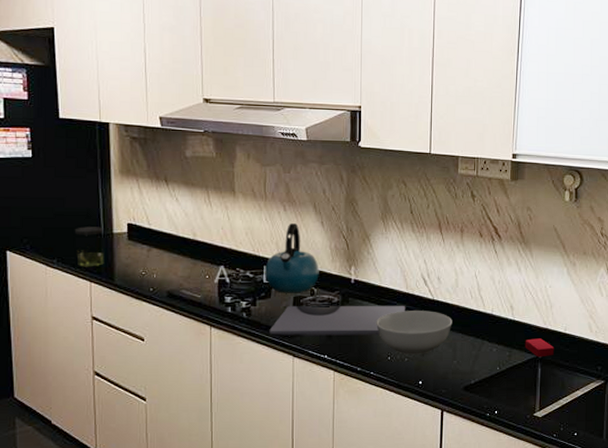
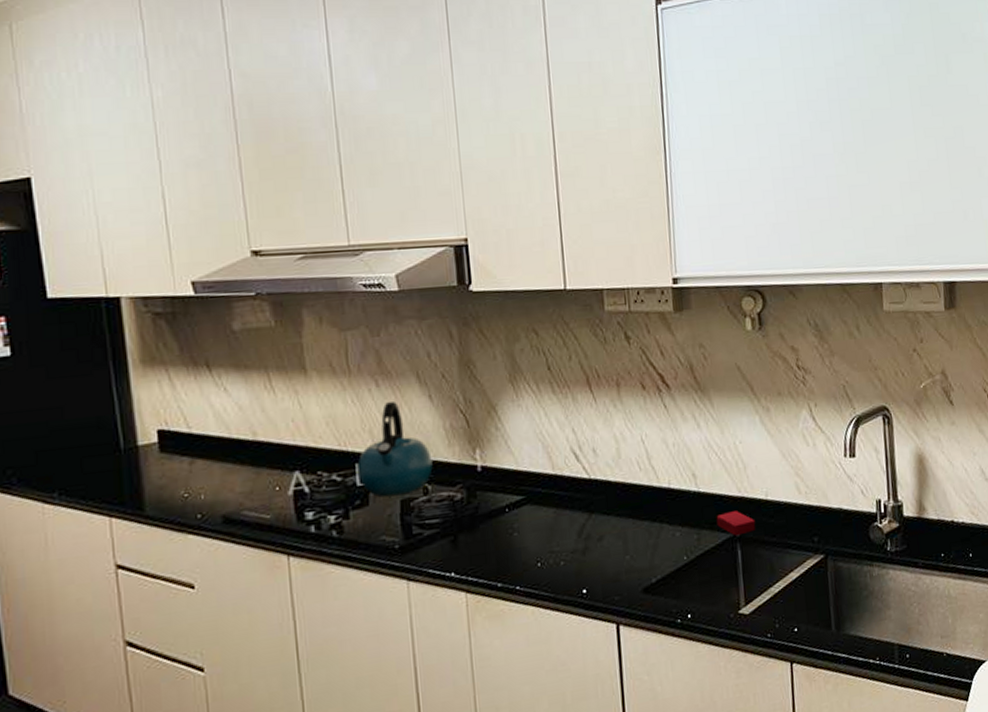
jar: present [75,227,104,267] -> none [82,439,128,498]
cutting board: present [269,305,406,336] -> none [371,491,555,557]
bowl: present [376,311,452,355] -> none [516,494,619,557]

